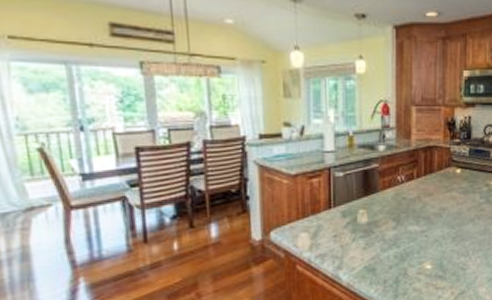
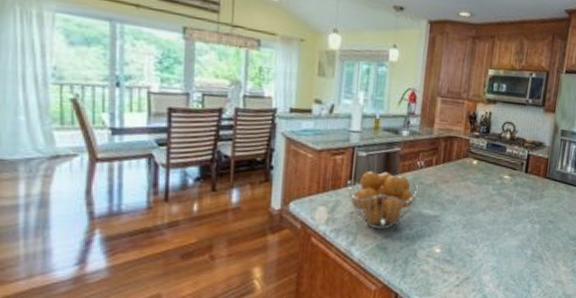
fruit basket: none [327,190,402,251] -> present [347,170,419,230]

